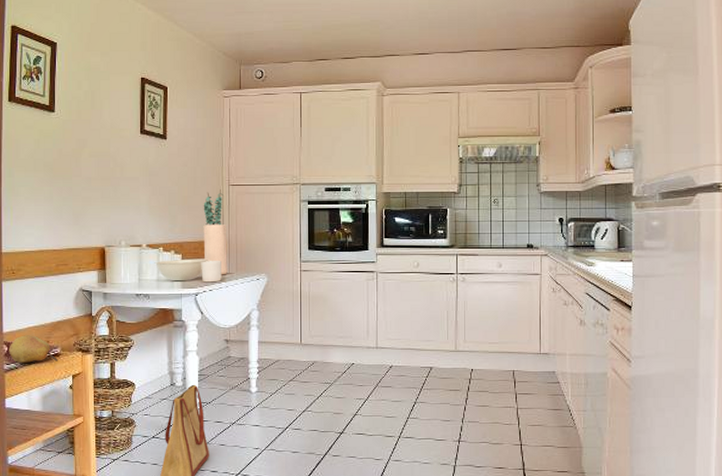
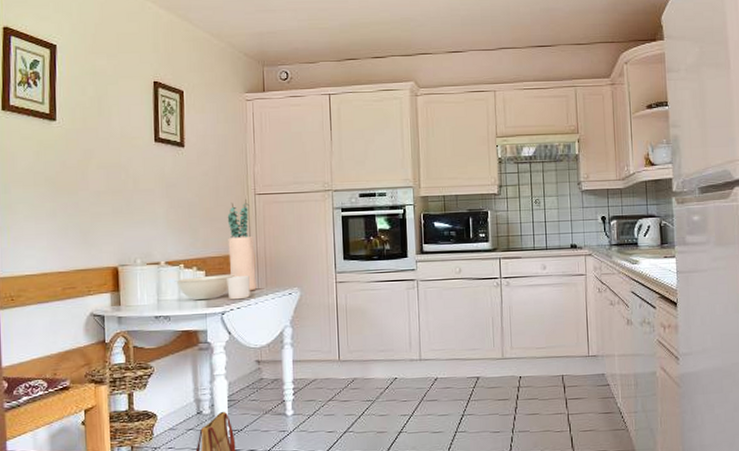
fruit: present [9,335,58,364] -> none [9,368,67,401]

